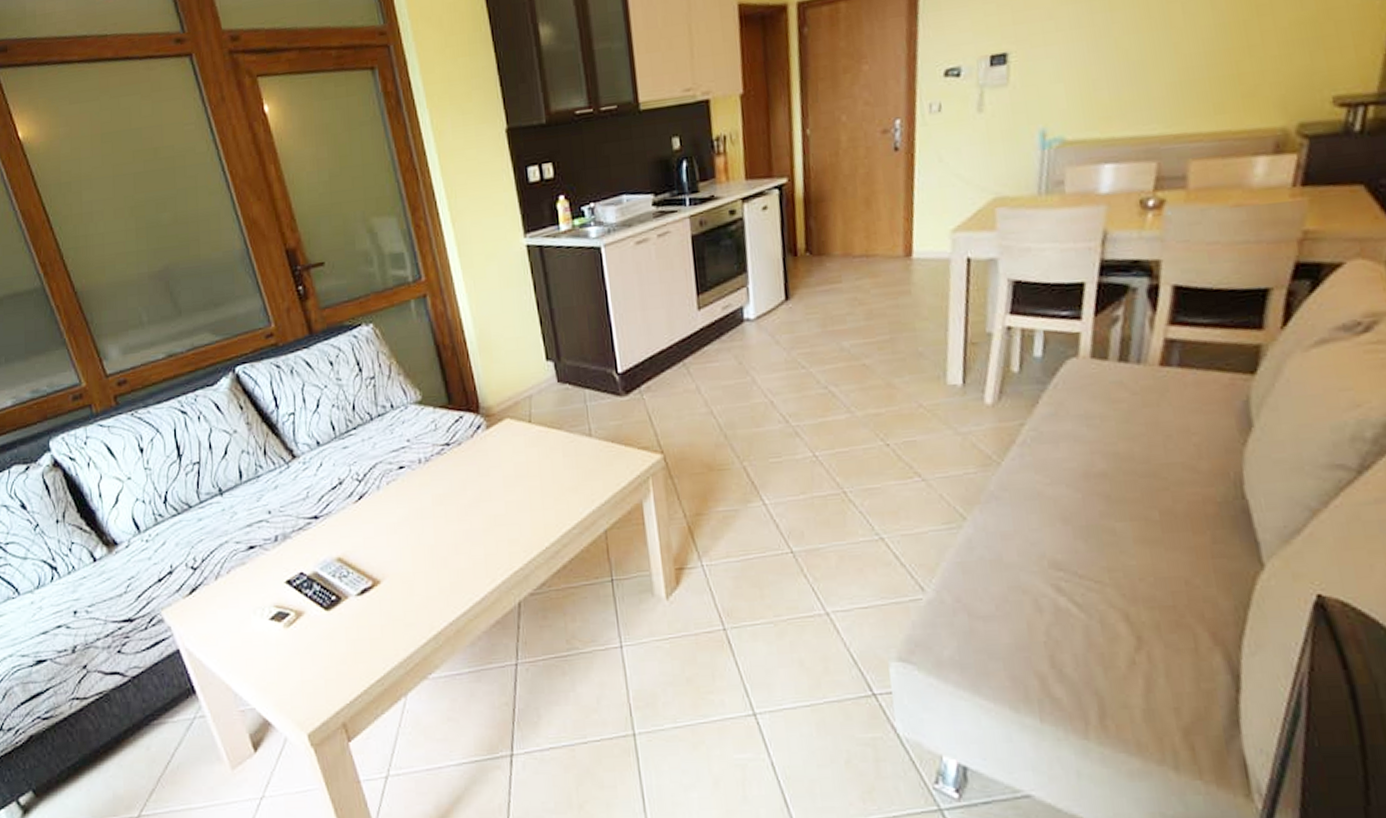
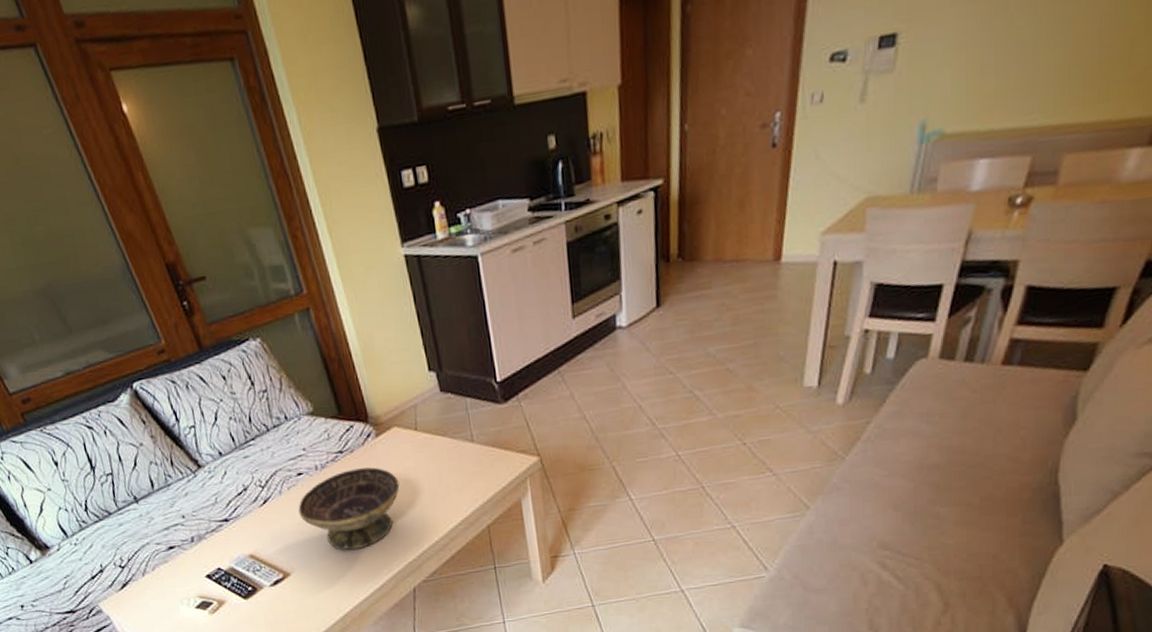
decorative bowl: none [396,461,509,555] -> present [298,467,400,550]

